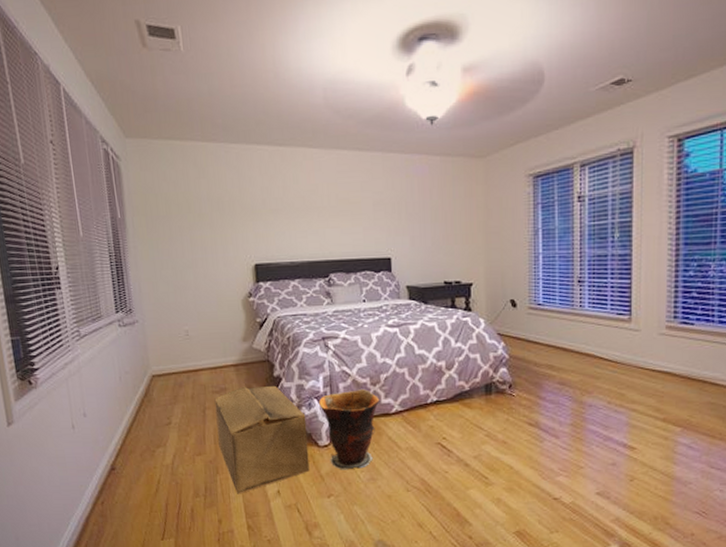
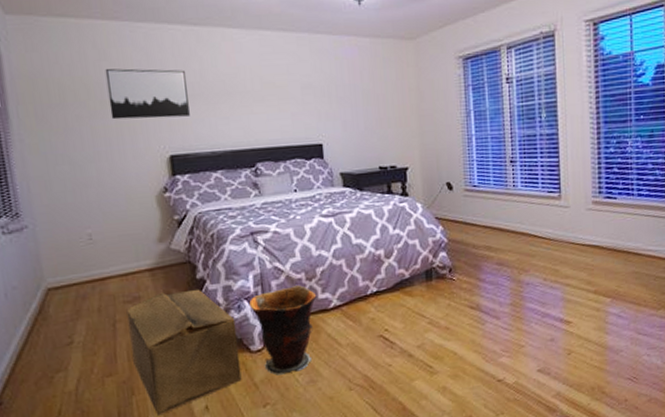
wall art: none [203,185,273,231] -> present [105,68,190,120]

